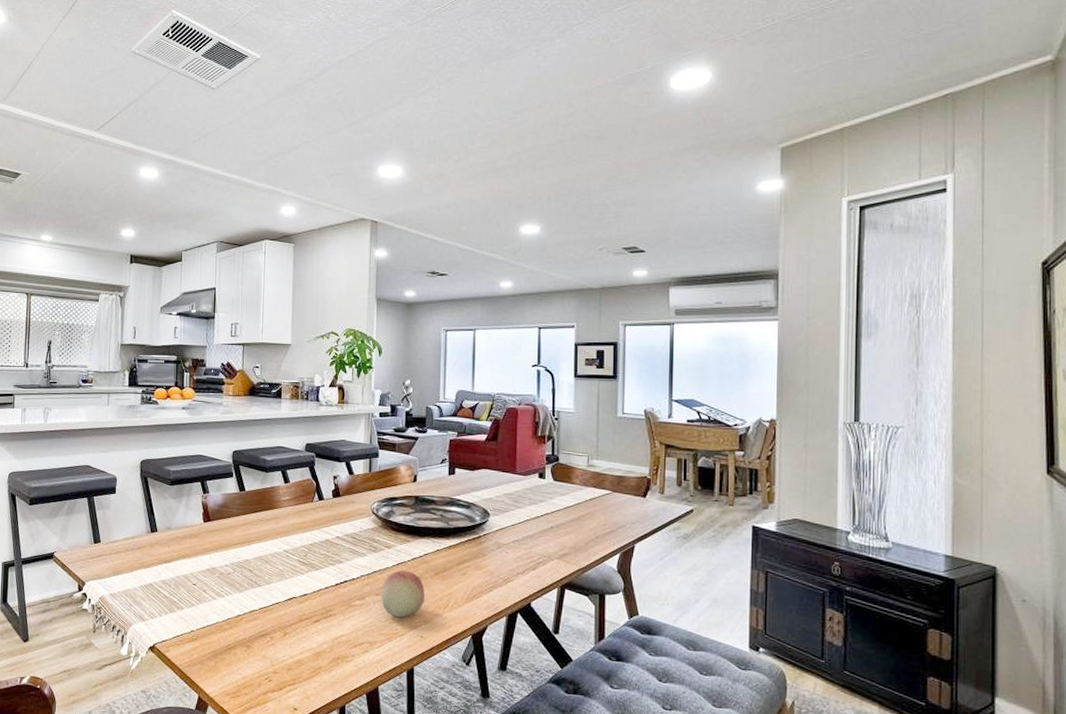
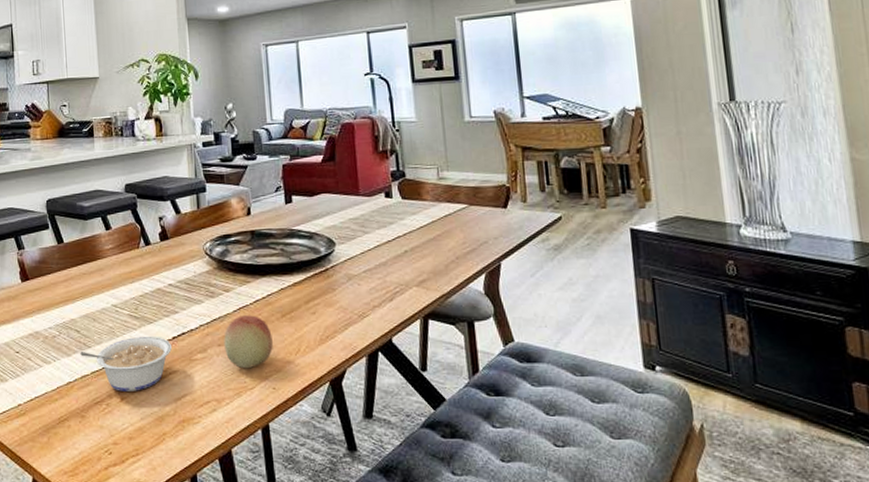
legume: none [251,580,334,629] -> present [80,336,172,392]

